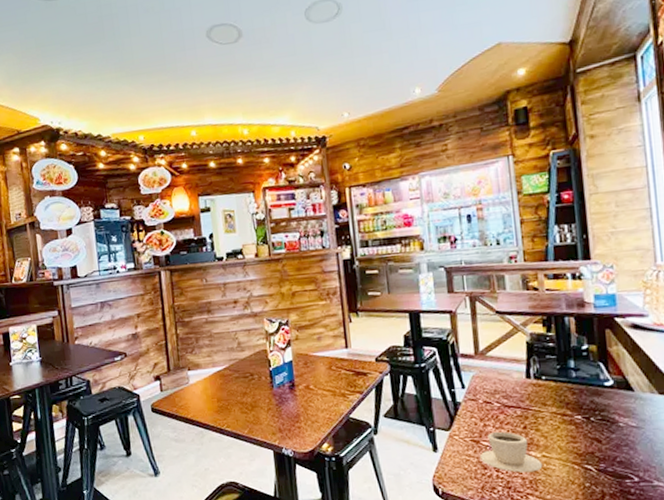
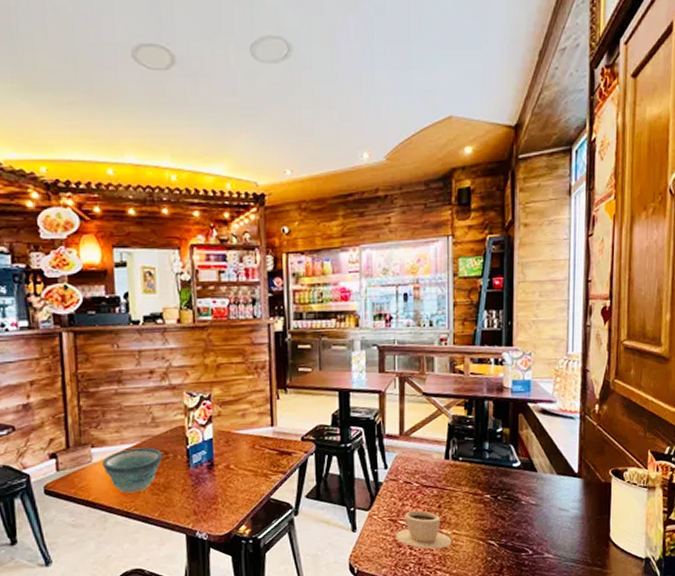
bowl: none [198,369,249,412] -> present [102,447,162,494]

